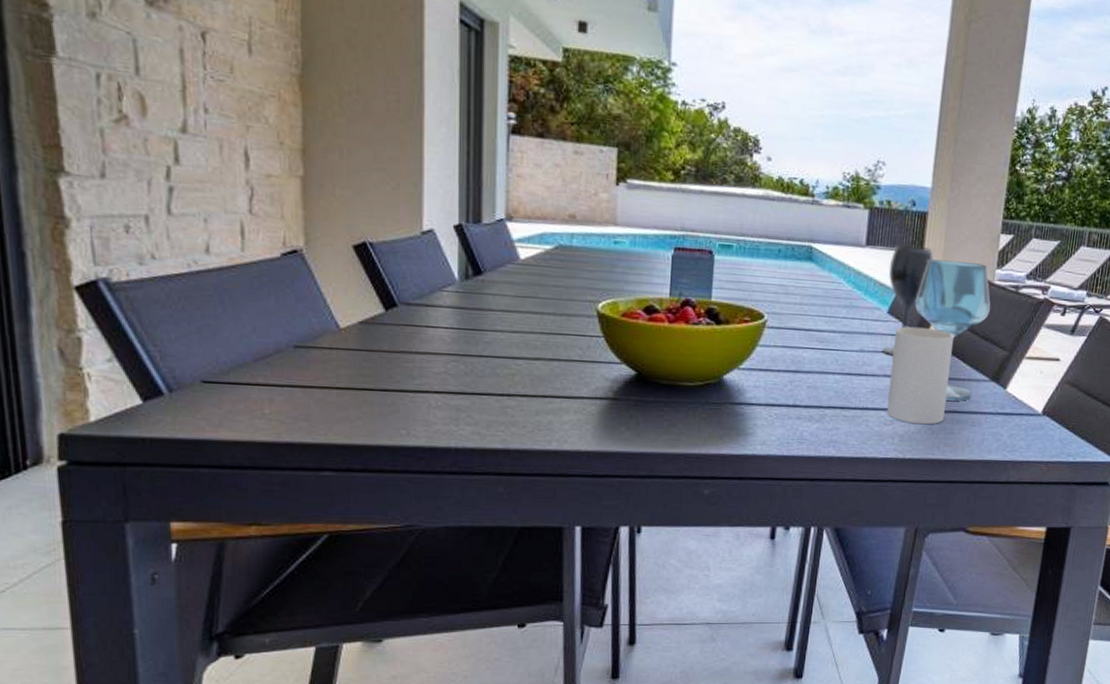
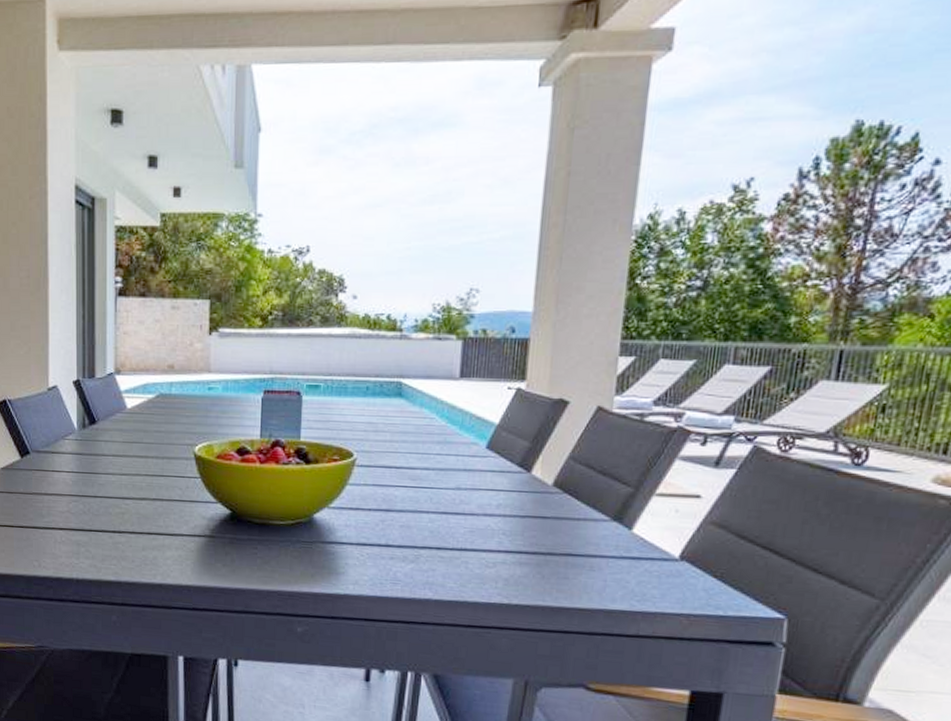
wine glass: present [883,244,934,355] -> none [482,374,538,492]
cup: present [887,326,955,425] -> none [488,461,566,569]
wine glass: present [915,259,991,401] -> none [517,389,610,543]

